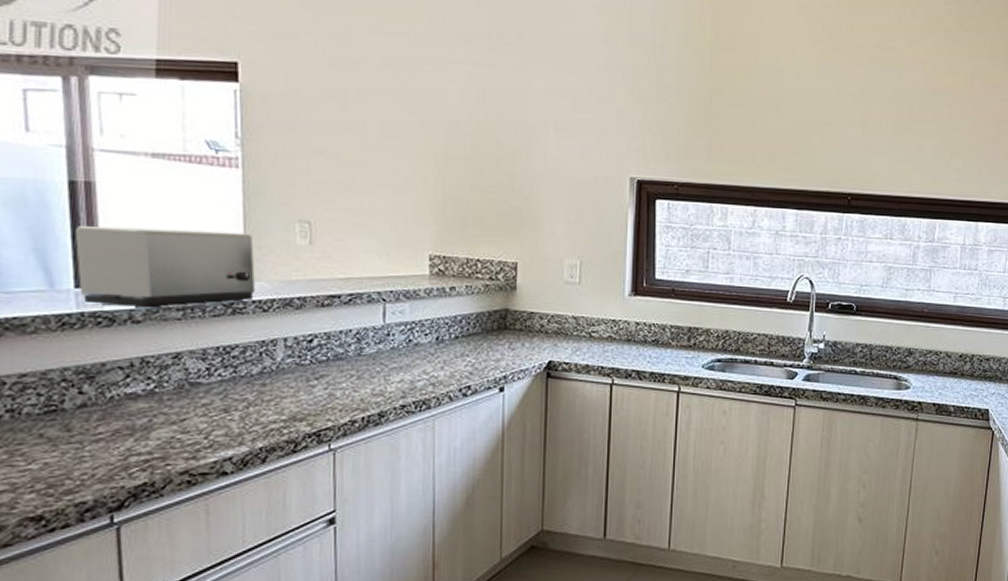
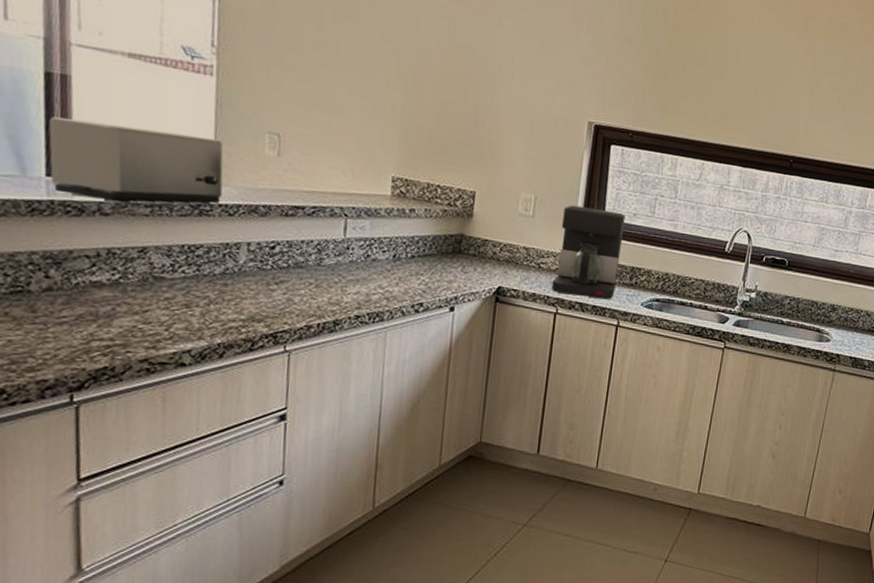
coffee maker: none [605,267,677,365] -> present [551,205,626,300]

